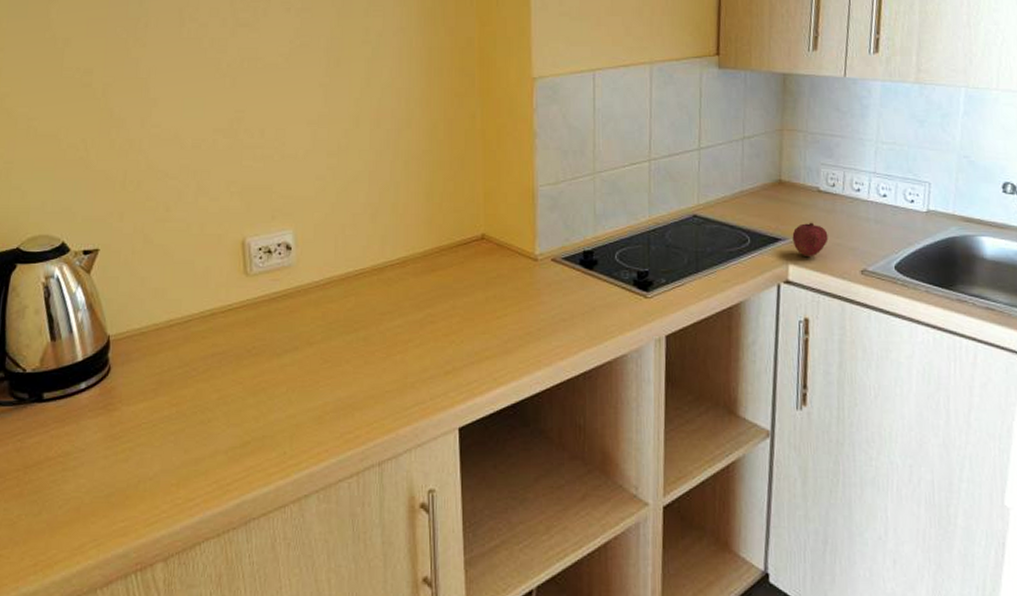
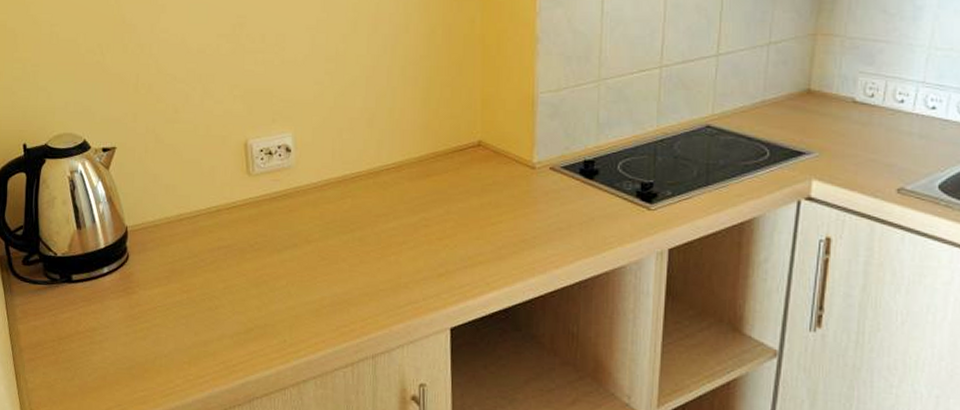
fruit: present [792,222,828,258] -> none [819,135,861,174]

